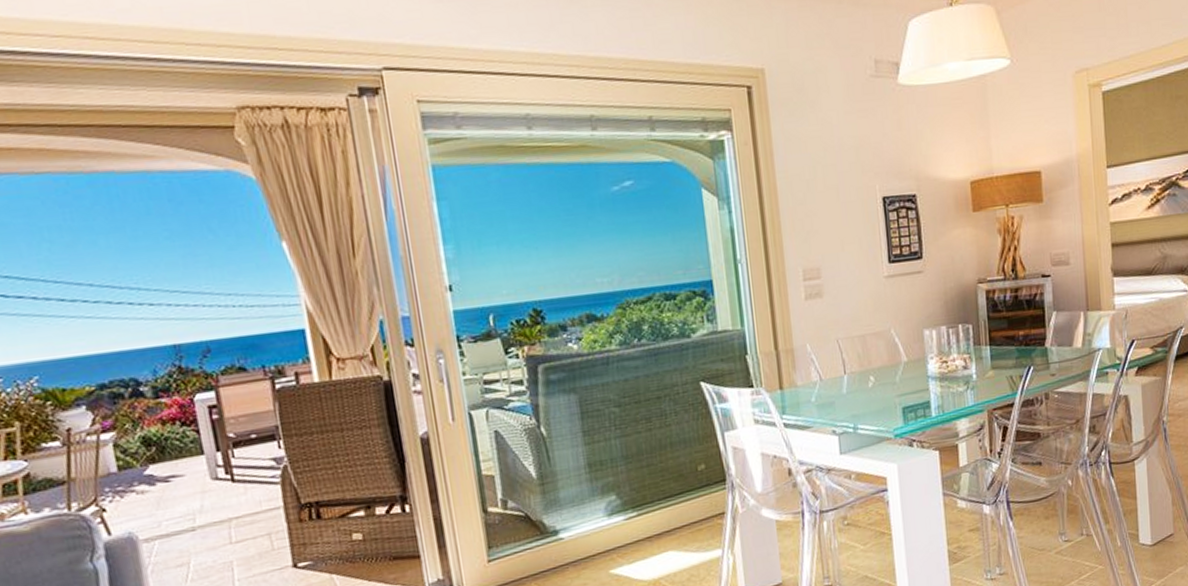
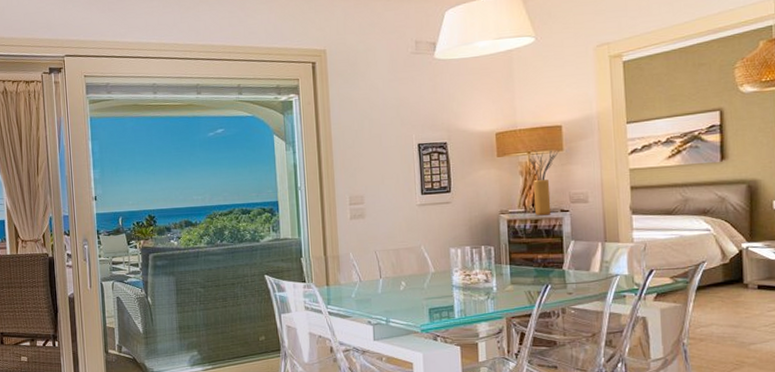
vase: none [1007,201,1040,284] -> present [528,149,560,216]

